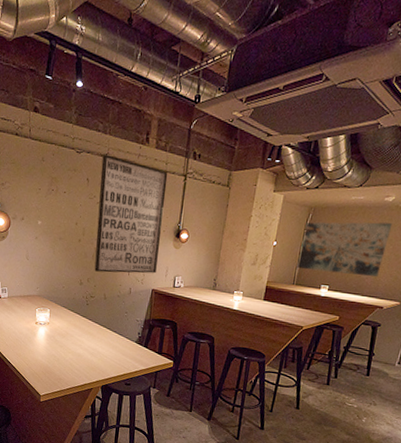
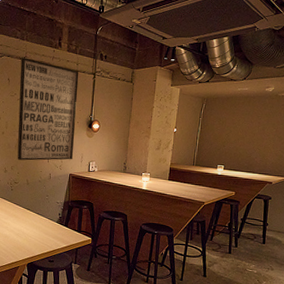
wall art: present [297,222,393,278] -> none [195,109,274,157]

